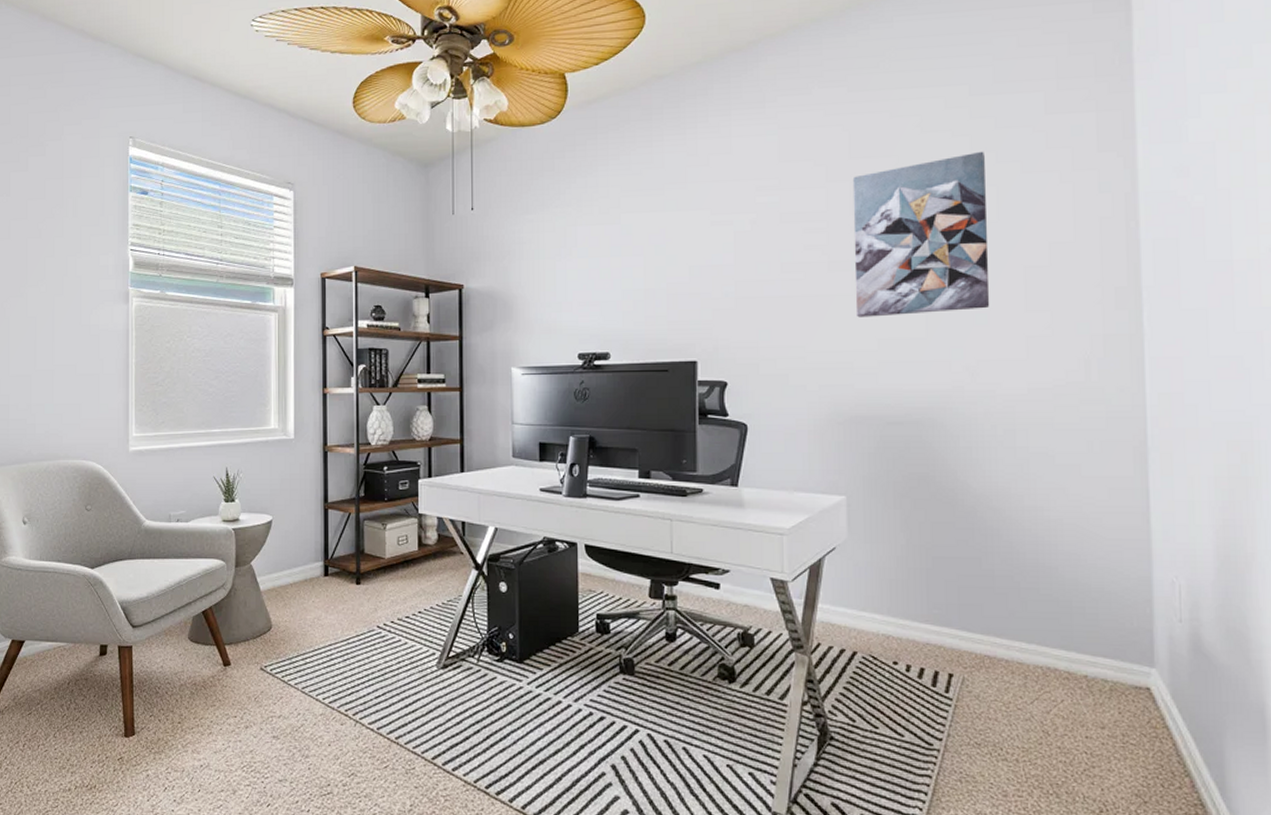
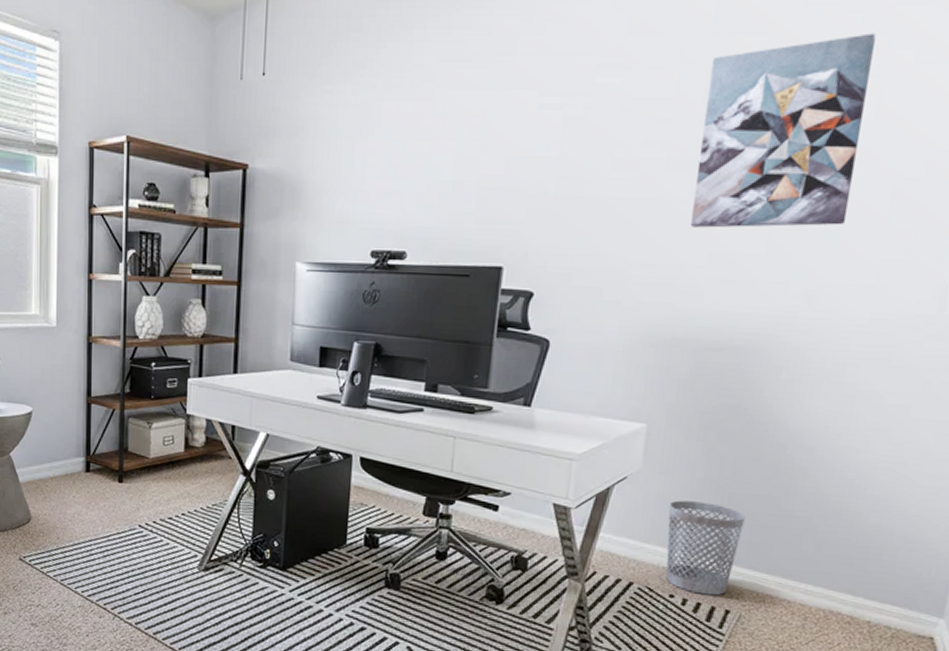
wastebasket: none [878,567,951,660] -> present [665,500,745,596]

